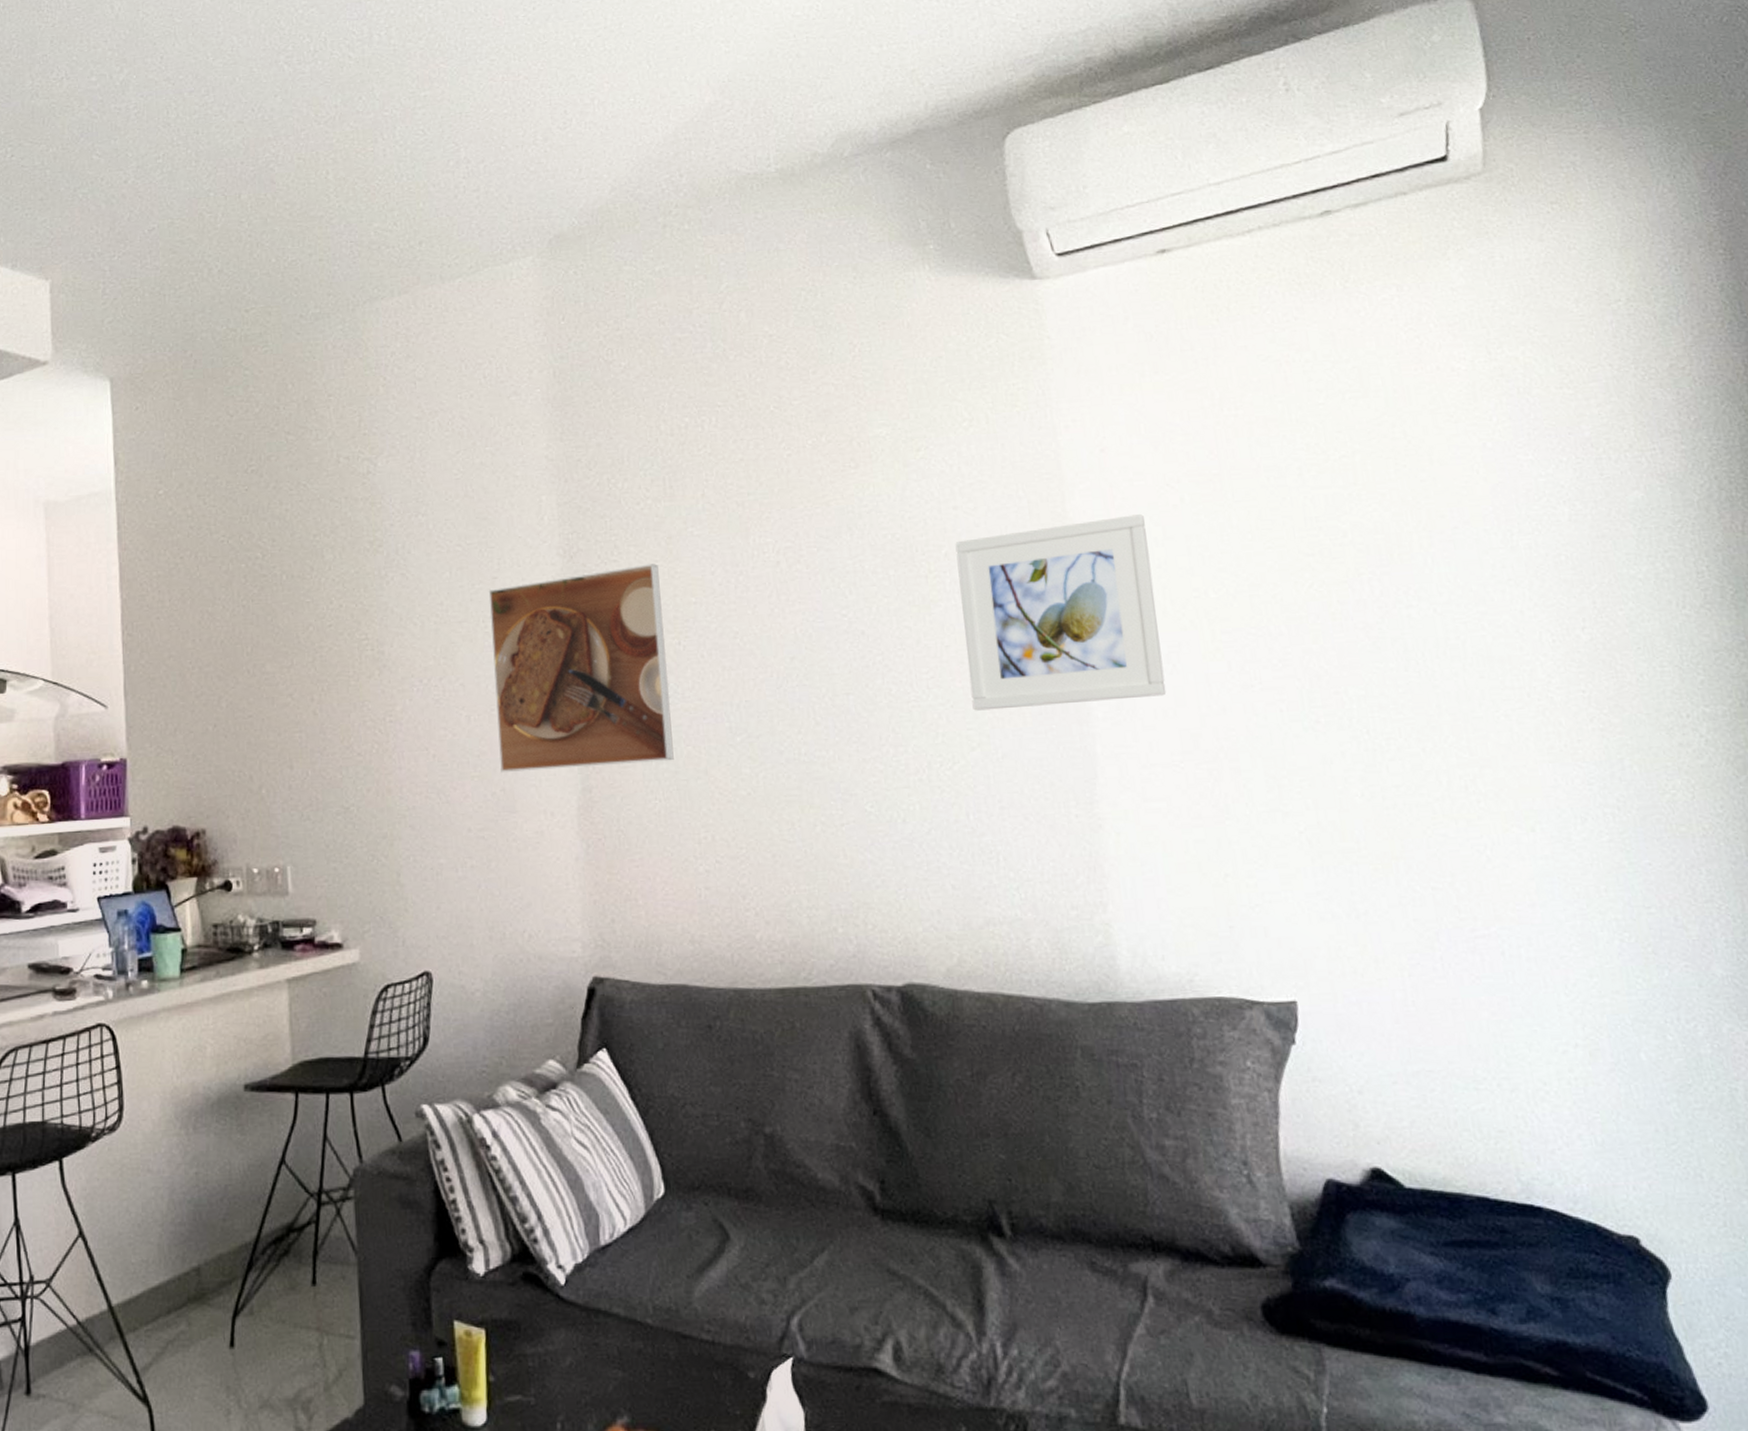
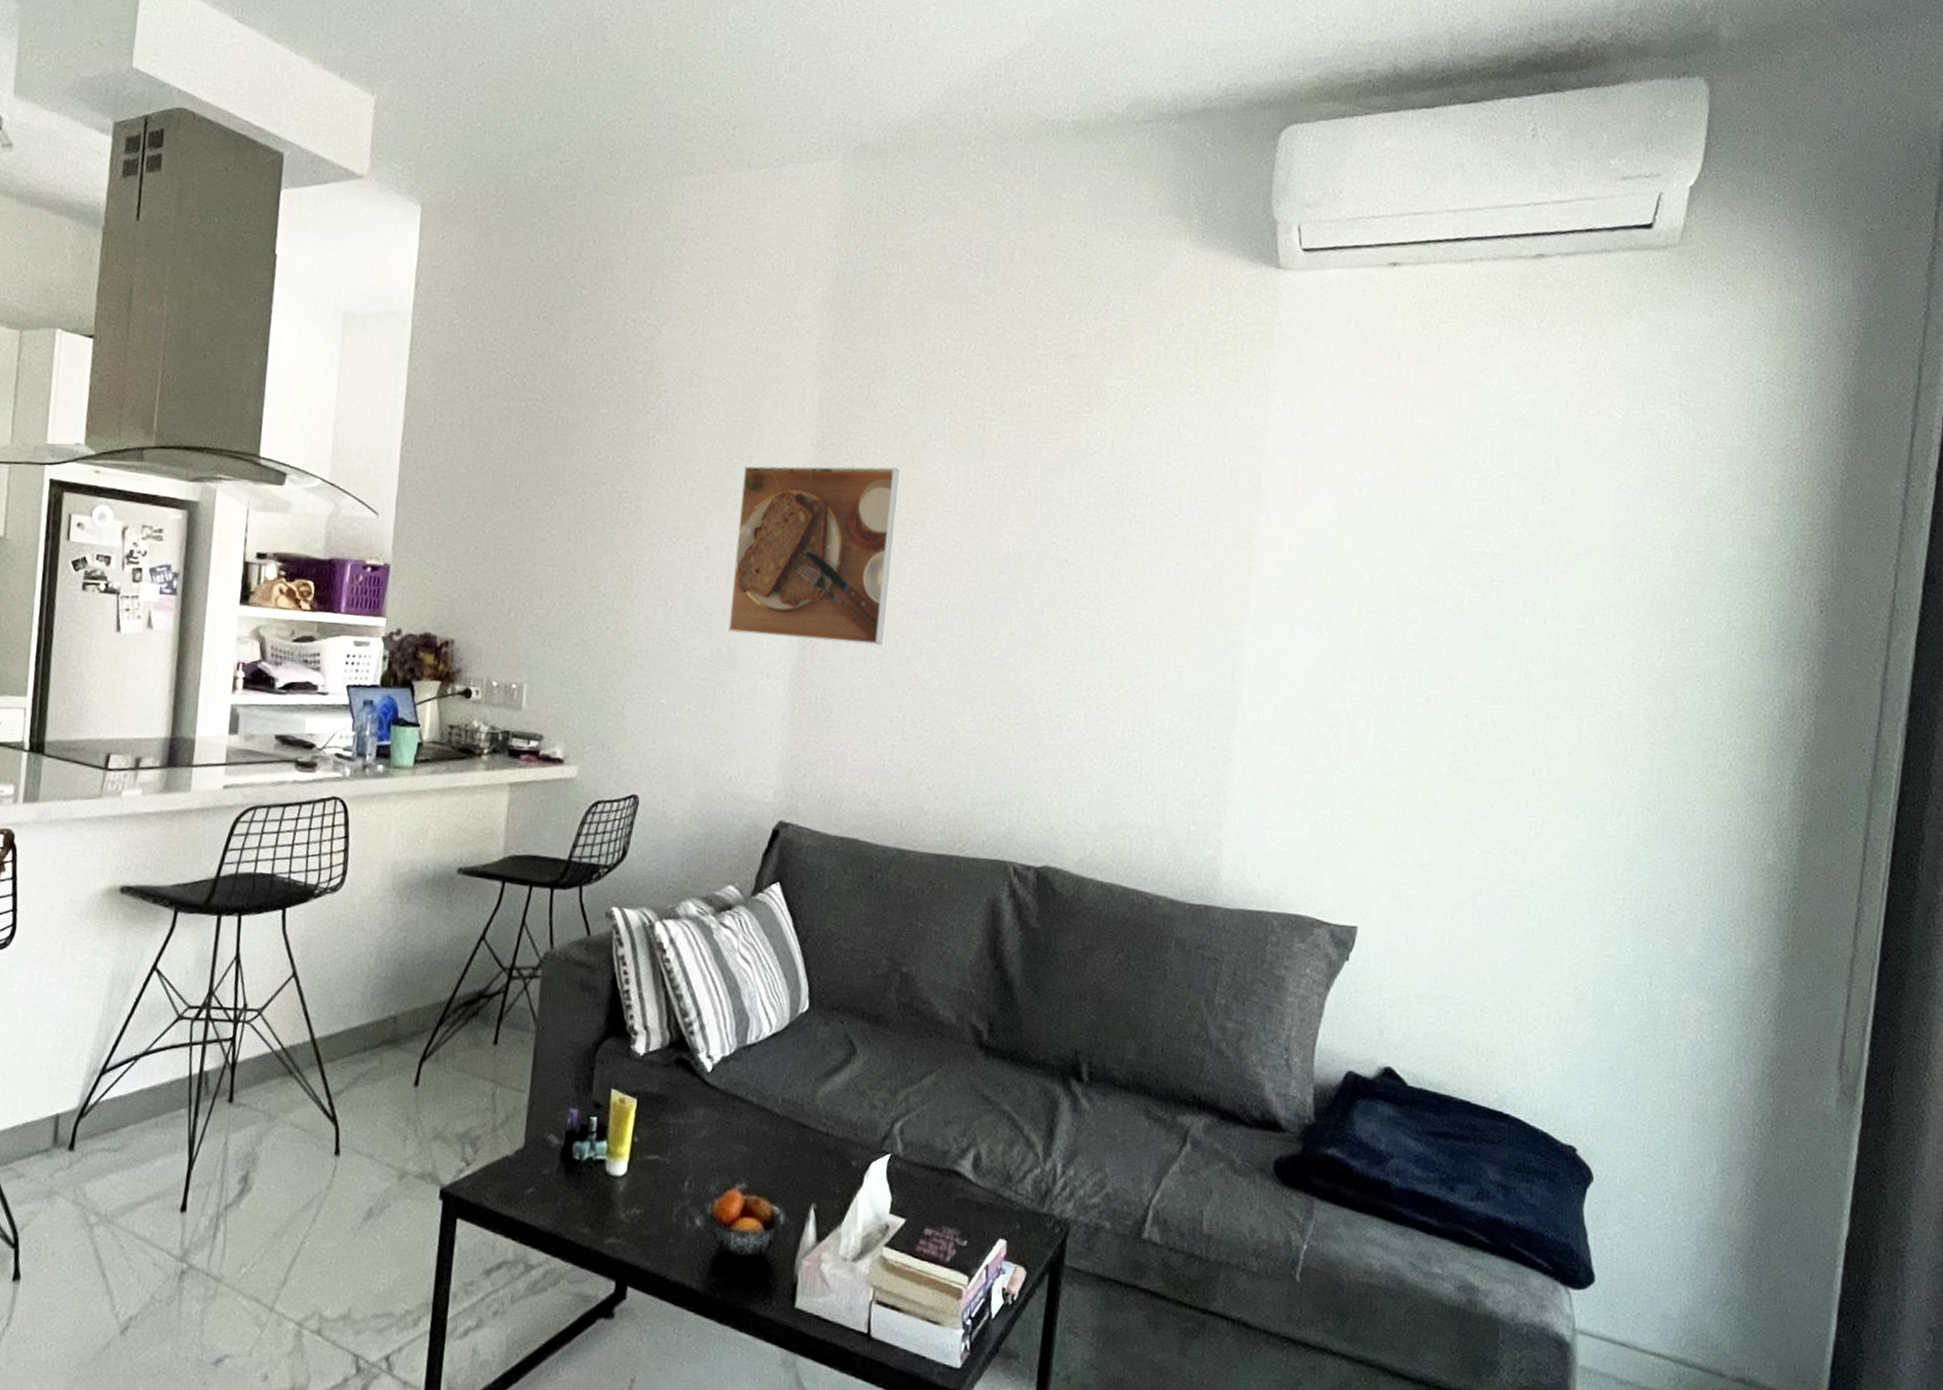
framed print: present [955,514,1167,711] -> none [1146,493,1325,657]

